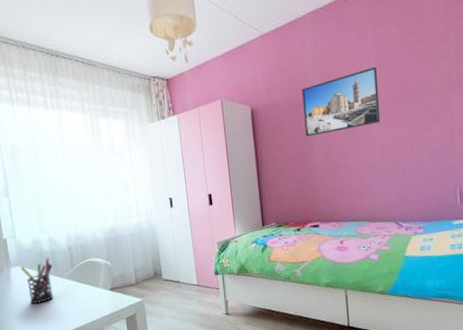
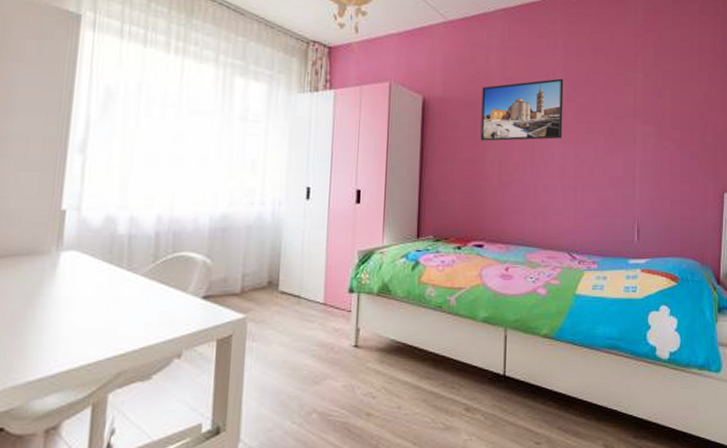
pen holder: present [20,258,54,304] -> none [76,244,126,307]

